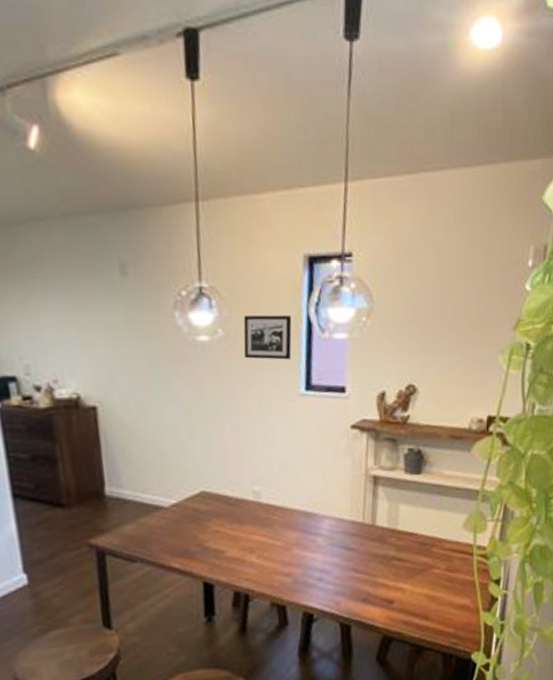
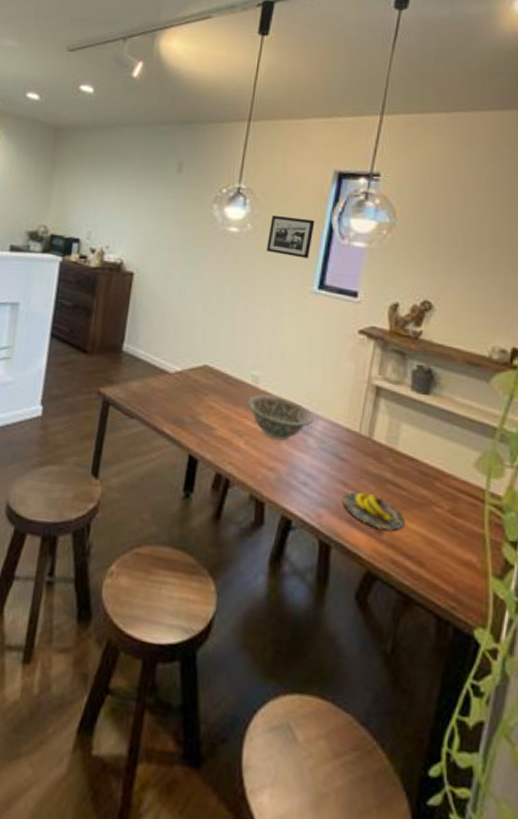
decorative bowl: none [253,506,320,548] -> present [247,394,313,442]
banana: none [356,572,410,600] -> present [343,491,405,531]

